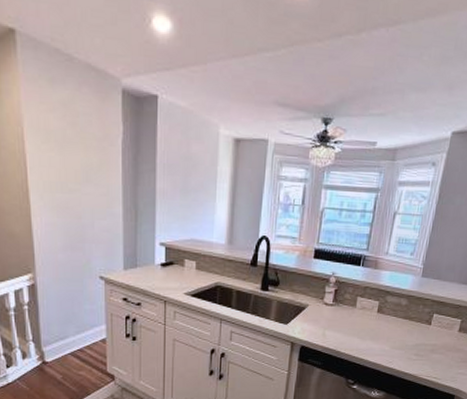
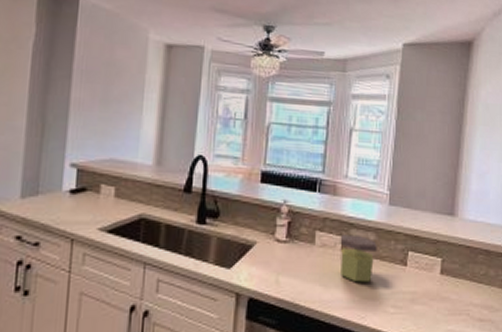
jar: none [375,300,408,337] -> present [340,234,377,283]

